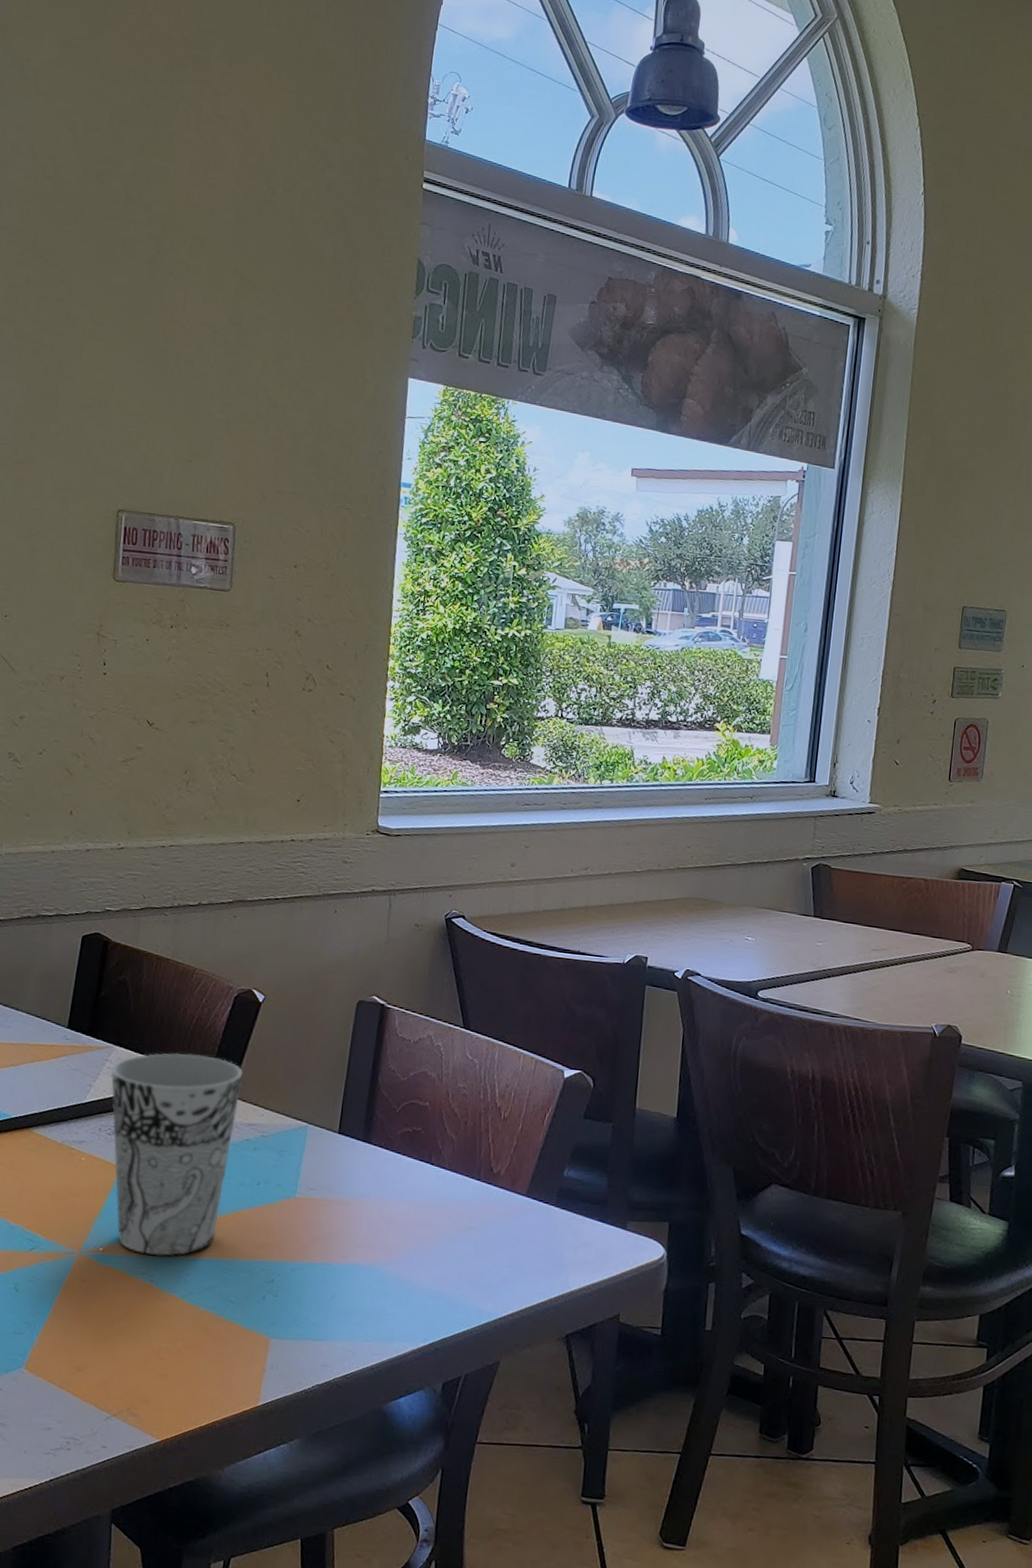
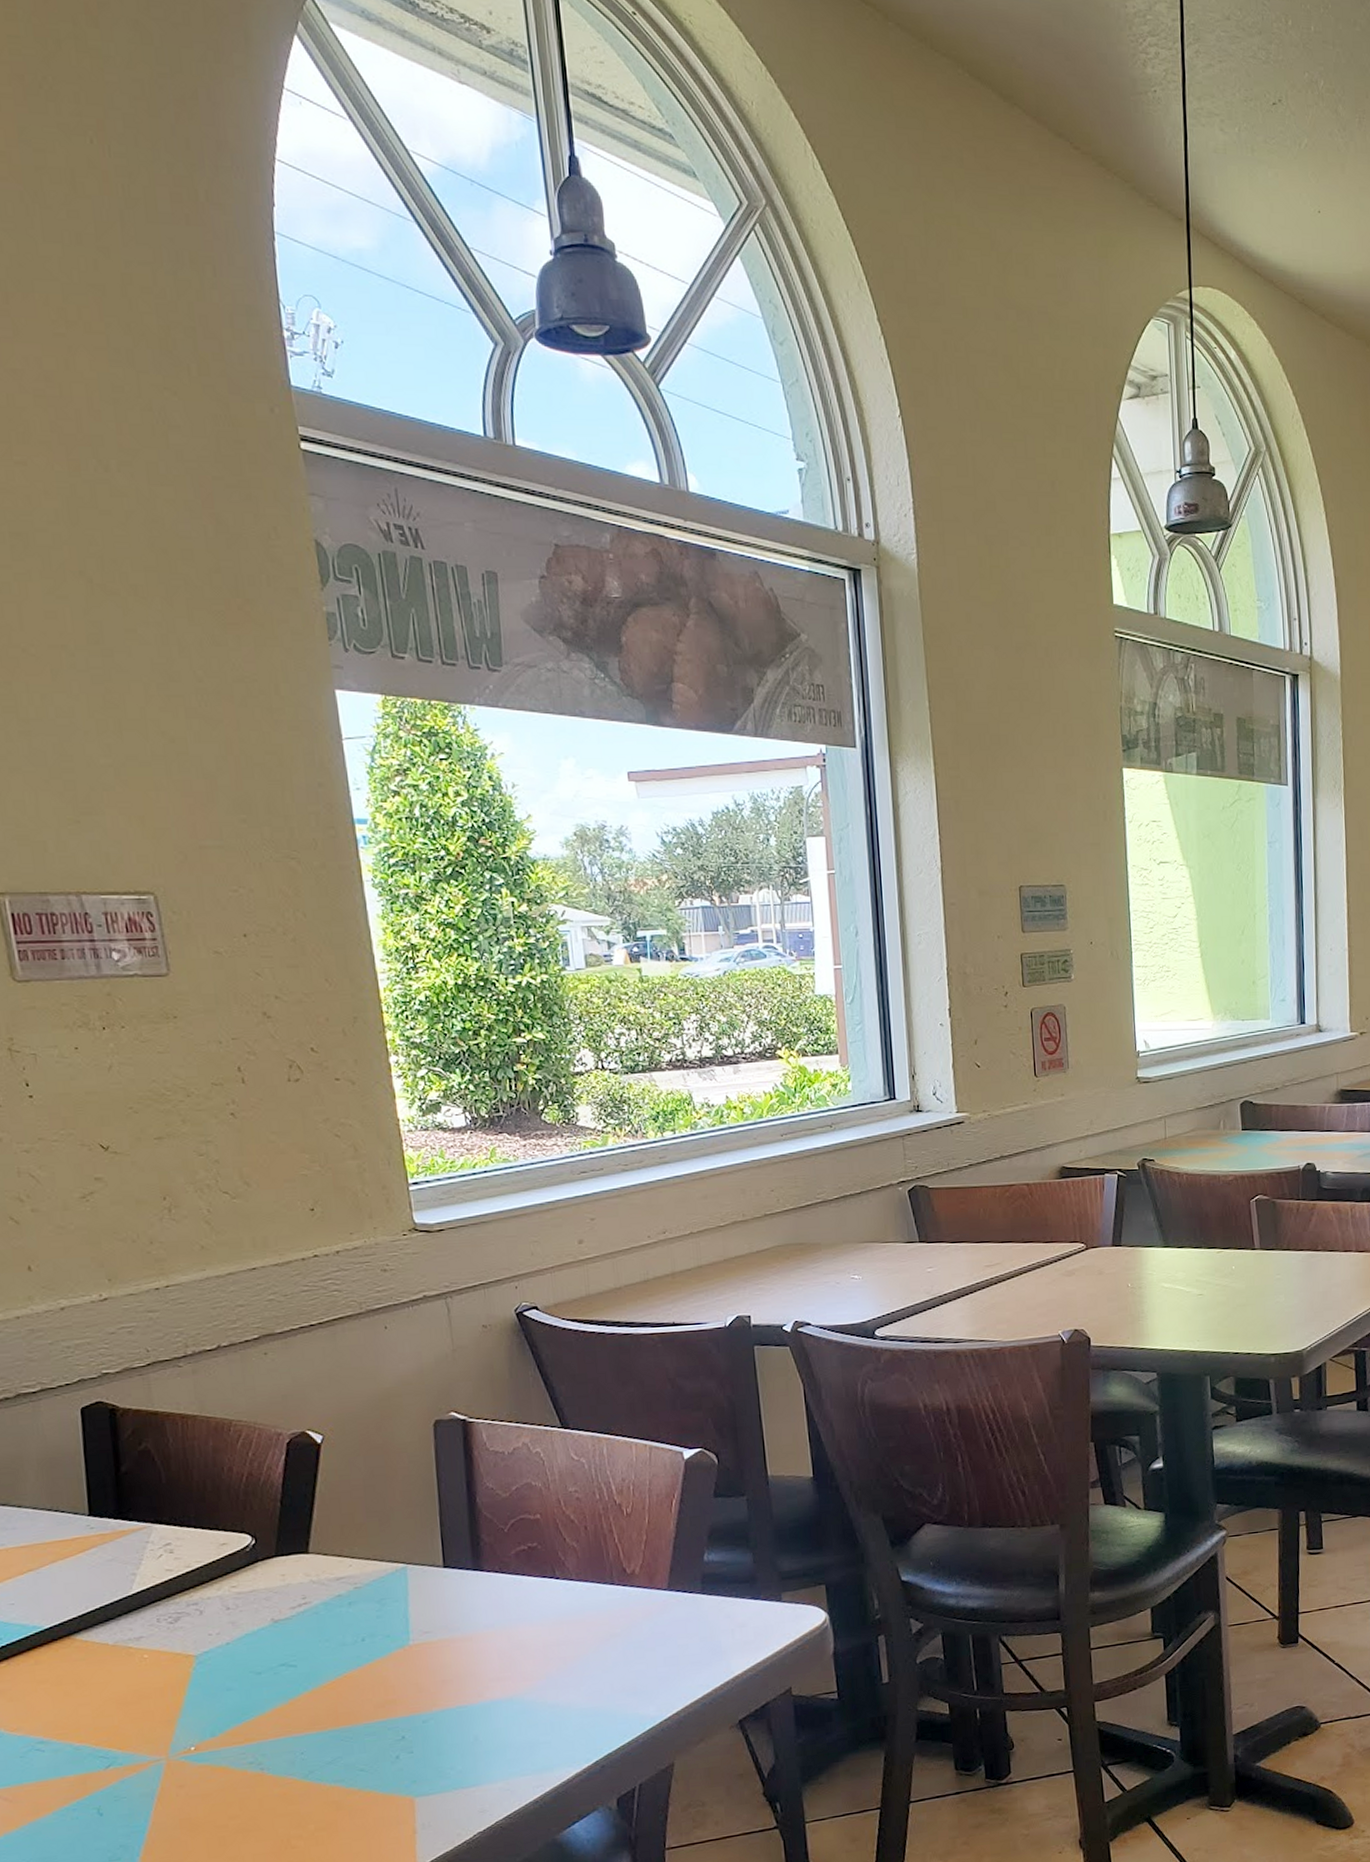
cup: present [111,1052,243,1256] -> none [155,1514,325,1743]

